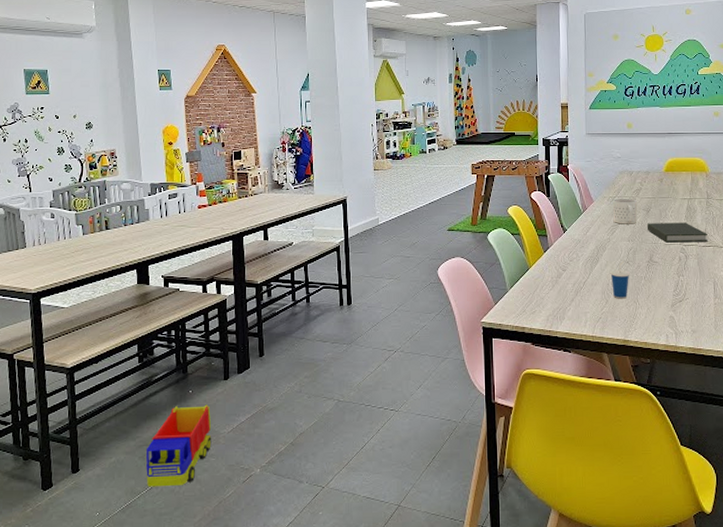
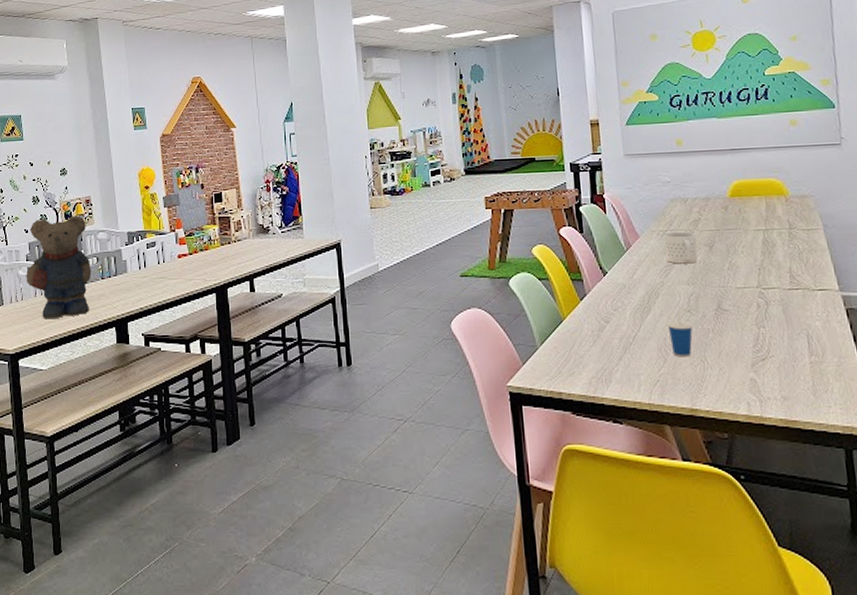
teddy bear: none [49,167,115,262] -> present [26,215,92,320]
toy truck: present [145,404,212,487] -> none [130,480,201,574]
book: present [646,223,708,243] -> none [710,260,795,286]

